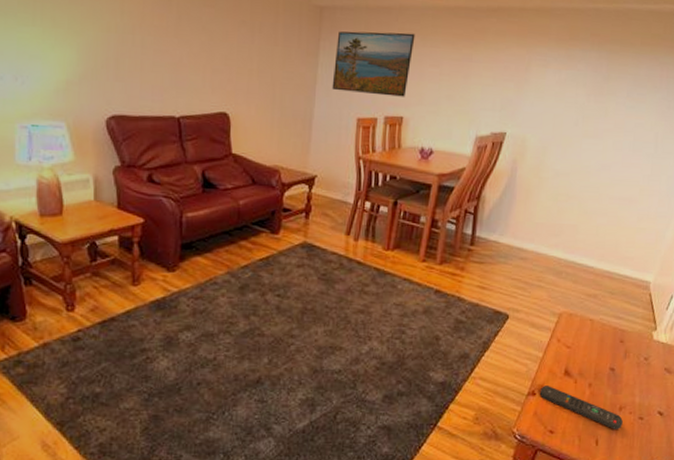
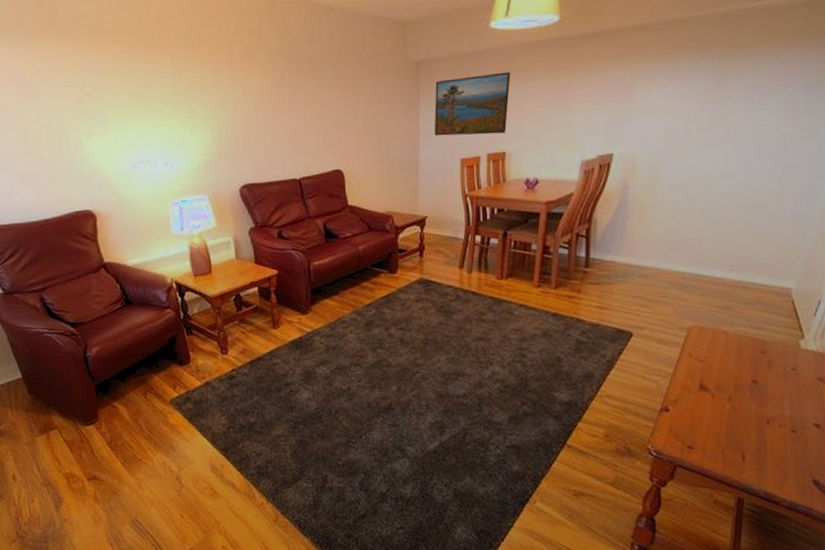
remote control: present [539,386,623,429] -> none [673,401,772,444]

